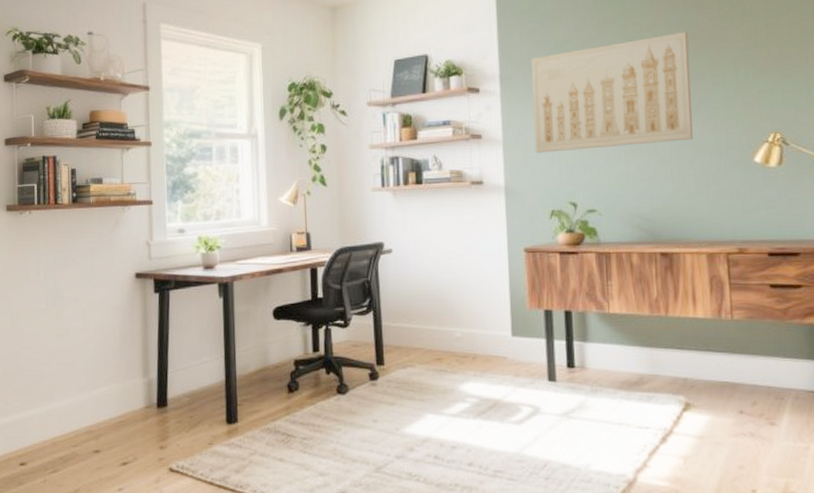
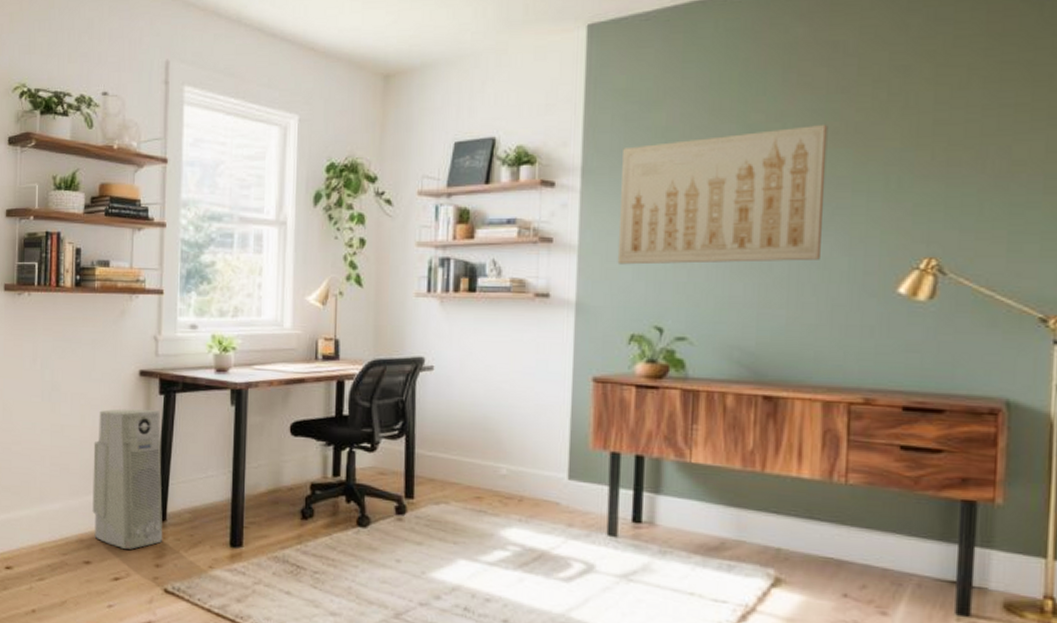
air purifier: none [97,308,166,435] -> present [92,408,163,549]

